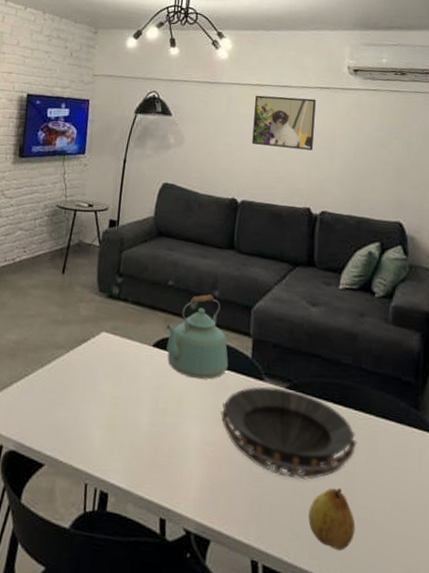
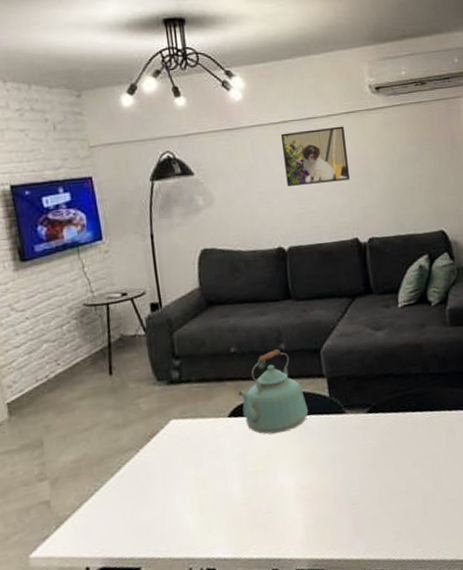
decorative bowl: present [221,386,357,480] -> none [309,412,438,492]
fruit: present [308,487,355,550] -> none [406,481,448,533]

